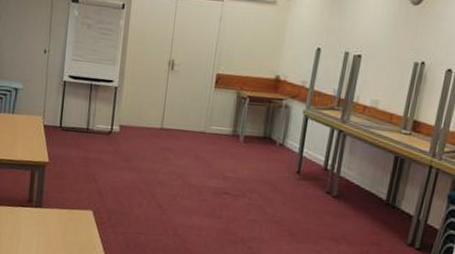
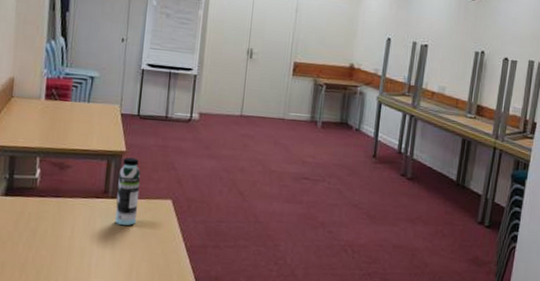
water bottle: none [38,168,63,235] -> present [114,157,140,226]

